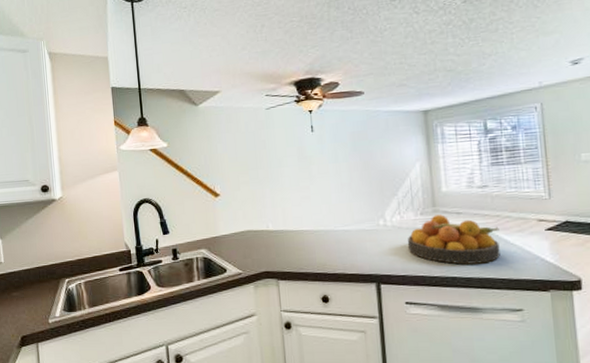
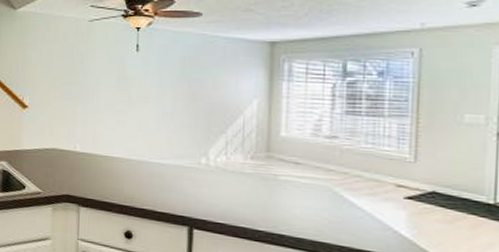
fruit bowl: present [407,214,500,265] -> none [230,161,346,225]

